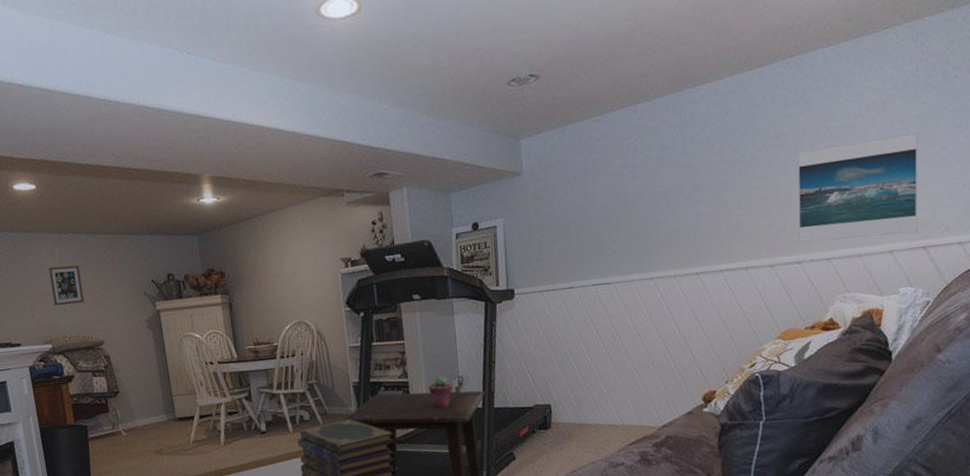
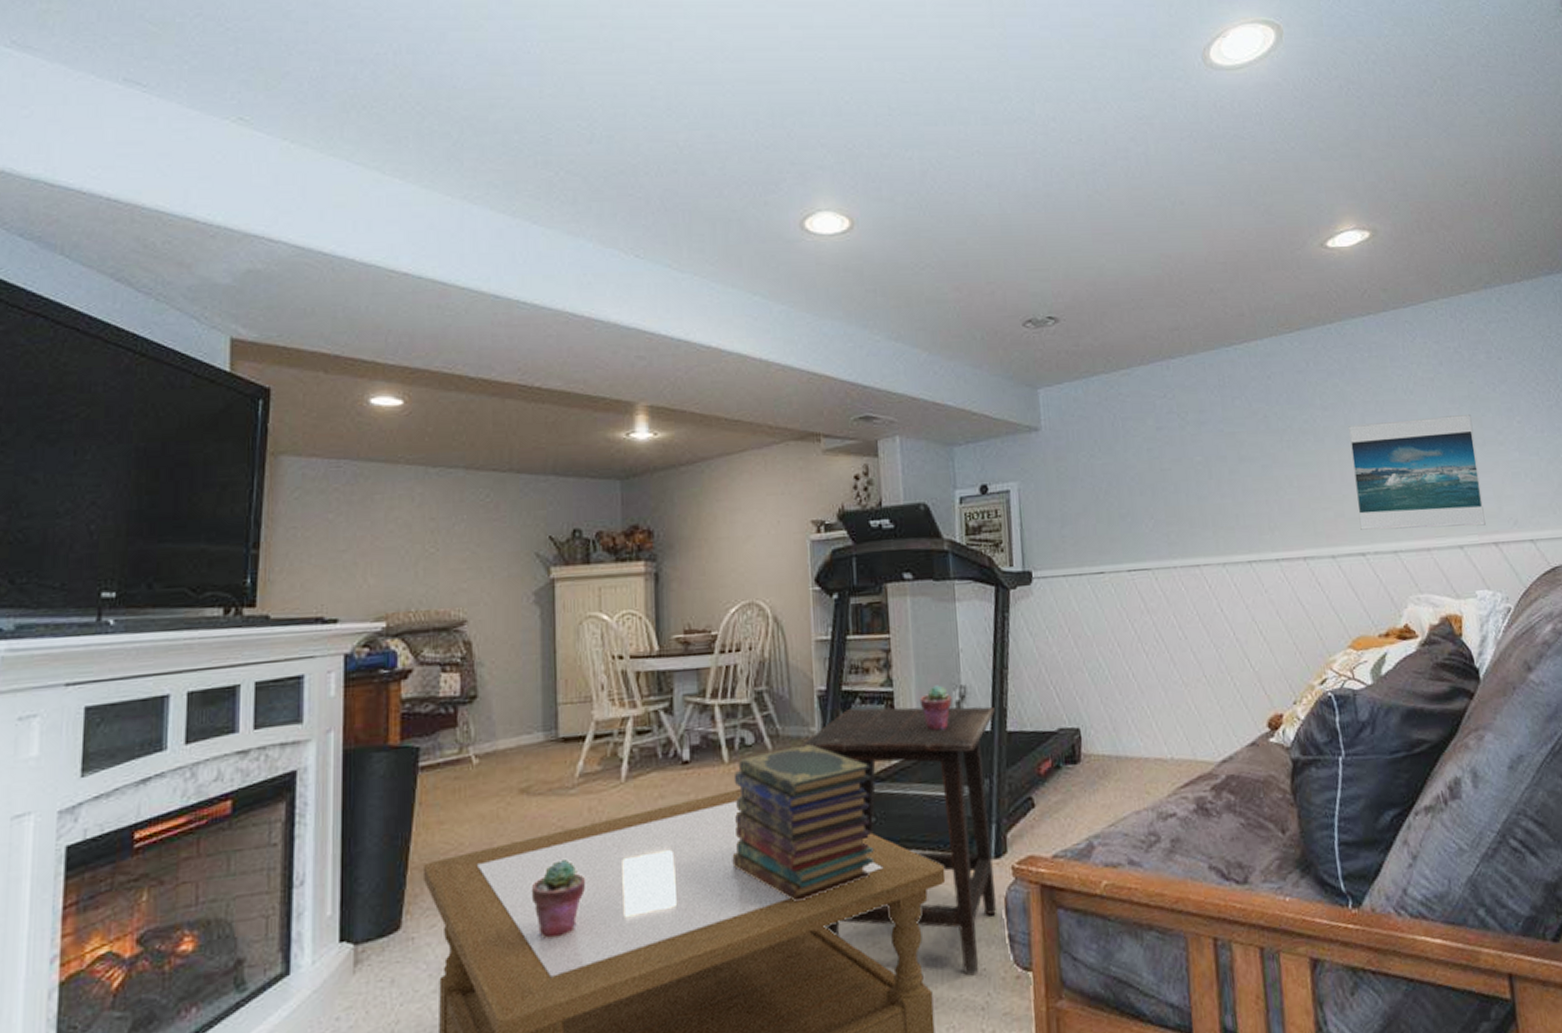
picture frame: present [48,265,84,306] -> none [400,510,448,567]

